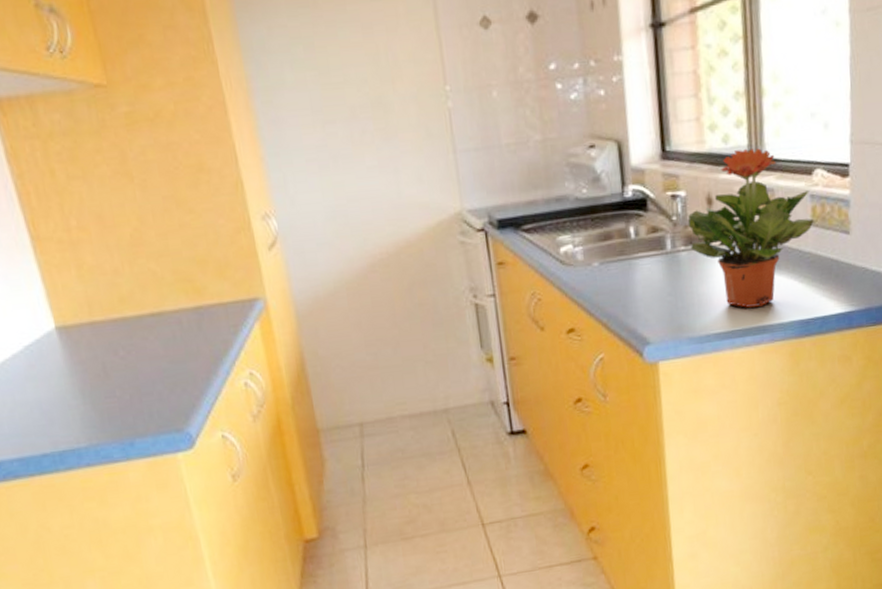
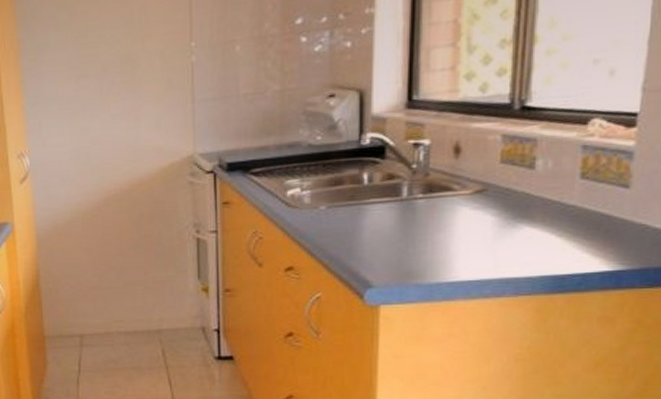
potted plant: present [688,148,814,308] -> none [429,97,584,259]

